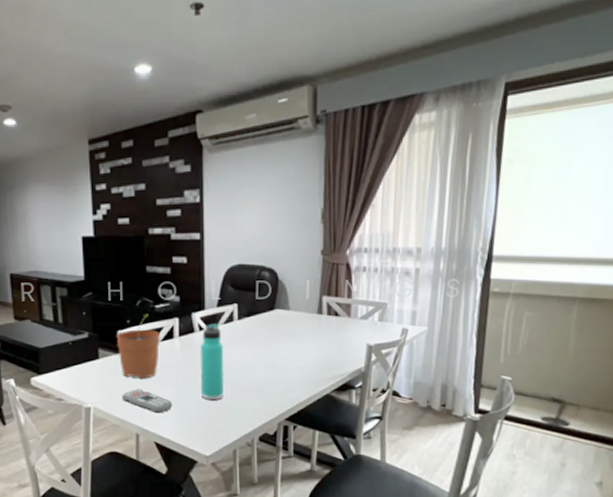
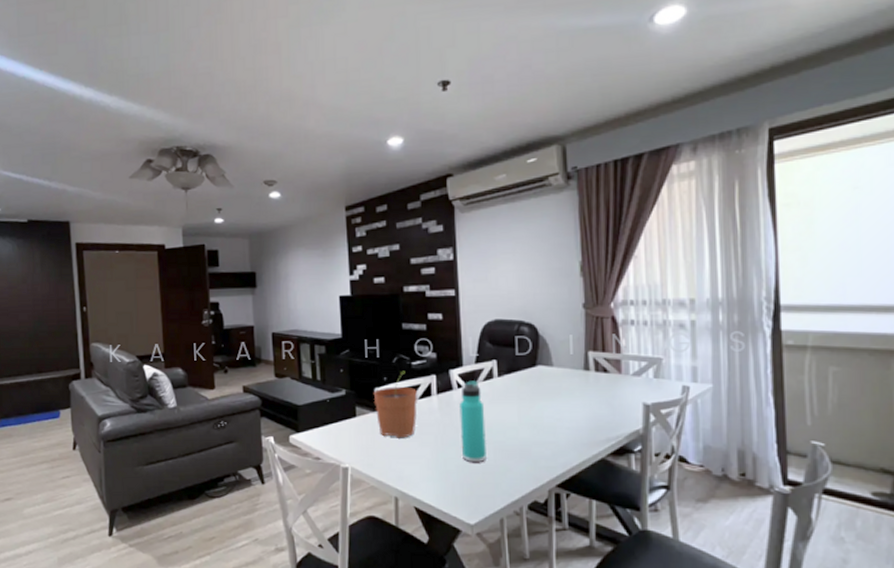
remote control: present [121,389,173,412] -> none [379,449,433,474]

